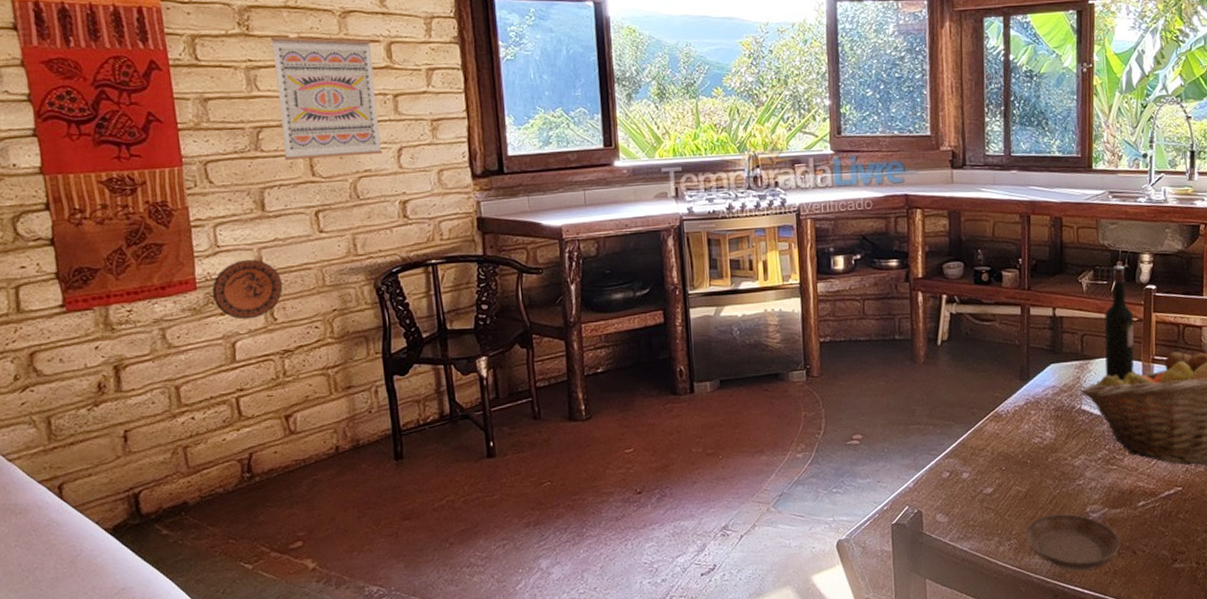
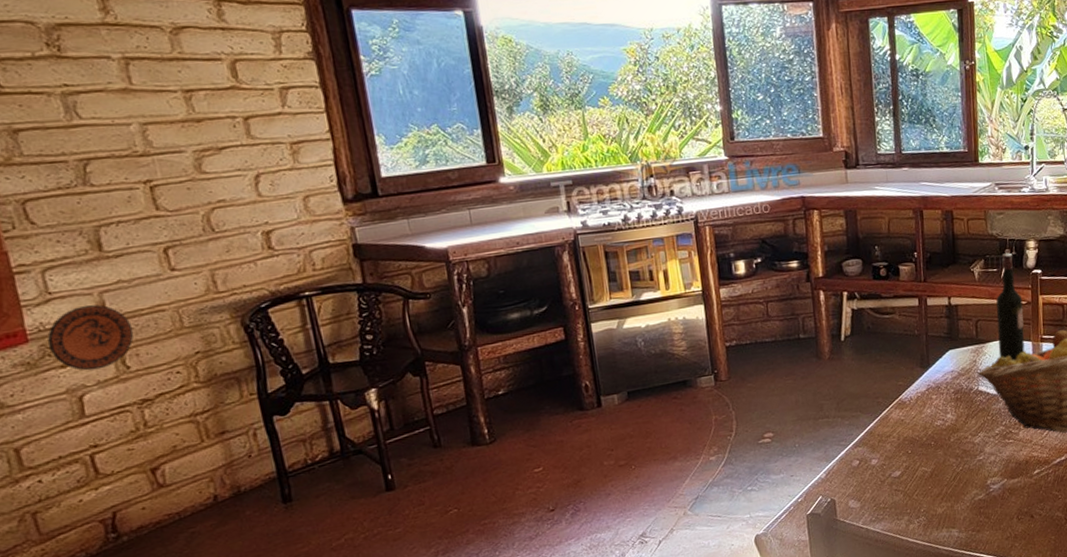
wall art: present [270,36,383,160] -> none [88,57,237,194]
saucer: present [1024,513,1121,572] -> none [931,487,1020,540]

